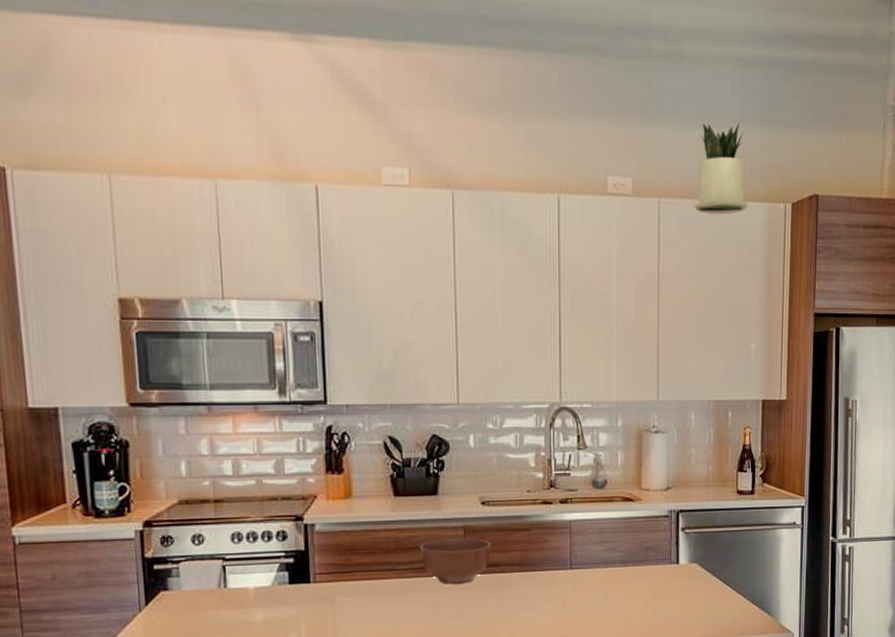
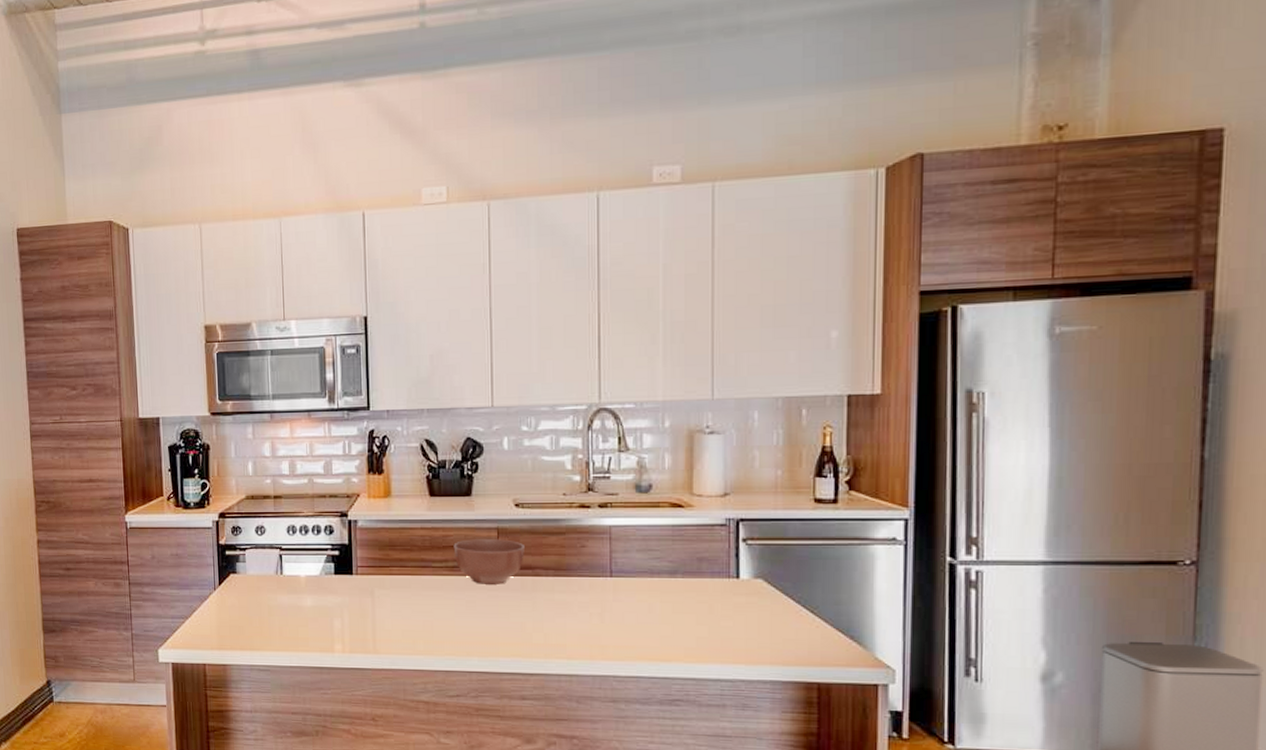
planter: present [694,123,749,215] -> none [756,87,827,192]

